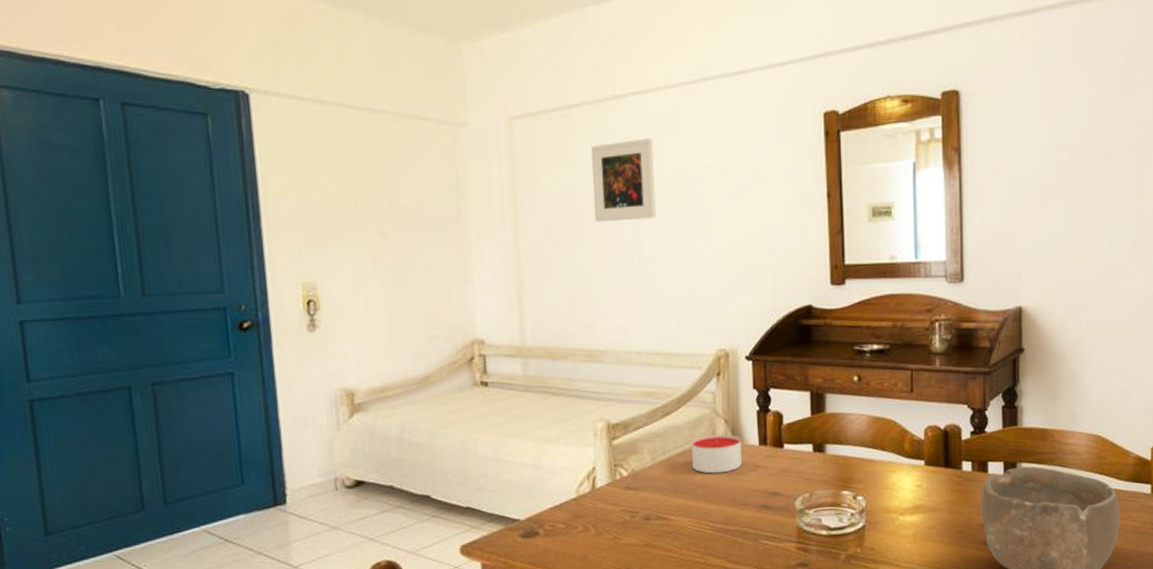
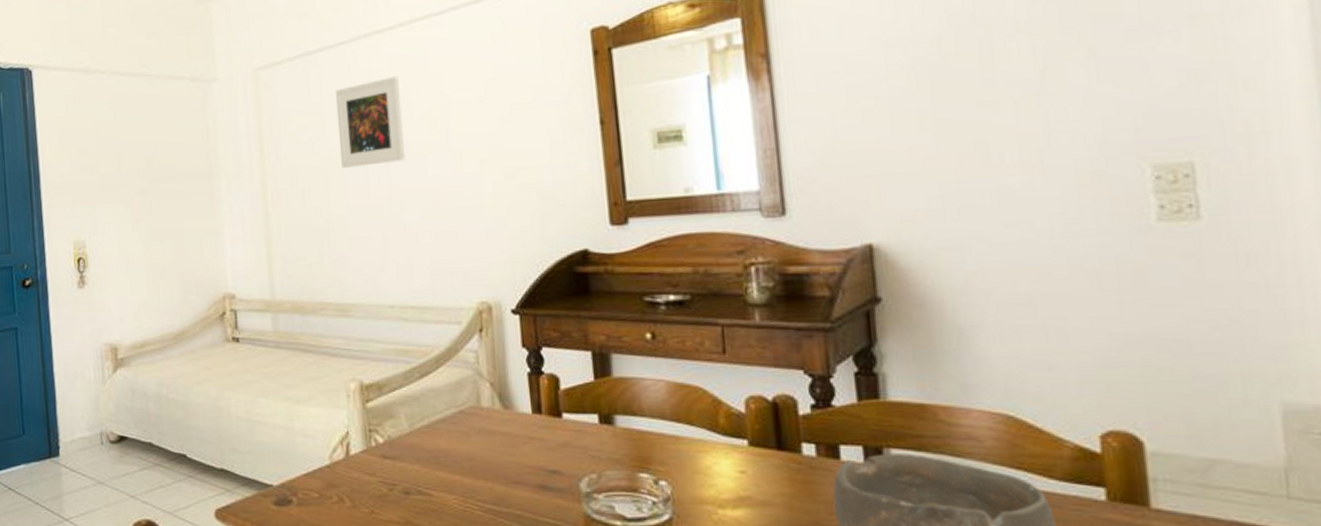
candle: present [691,434,742,474] -> none [453,399,513,445]

